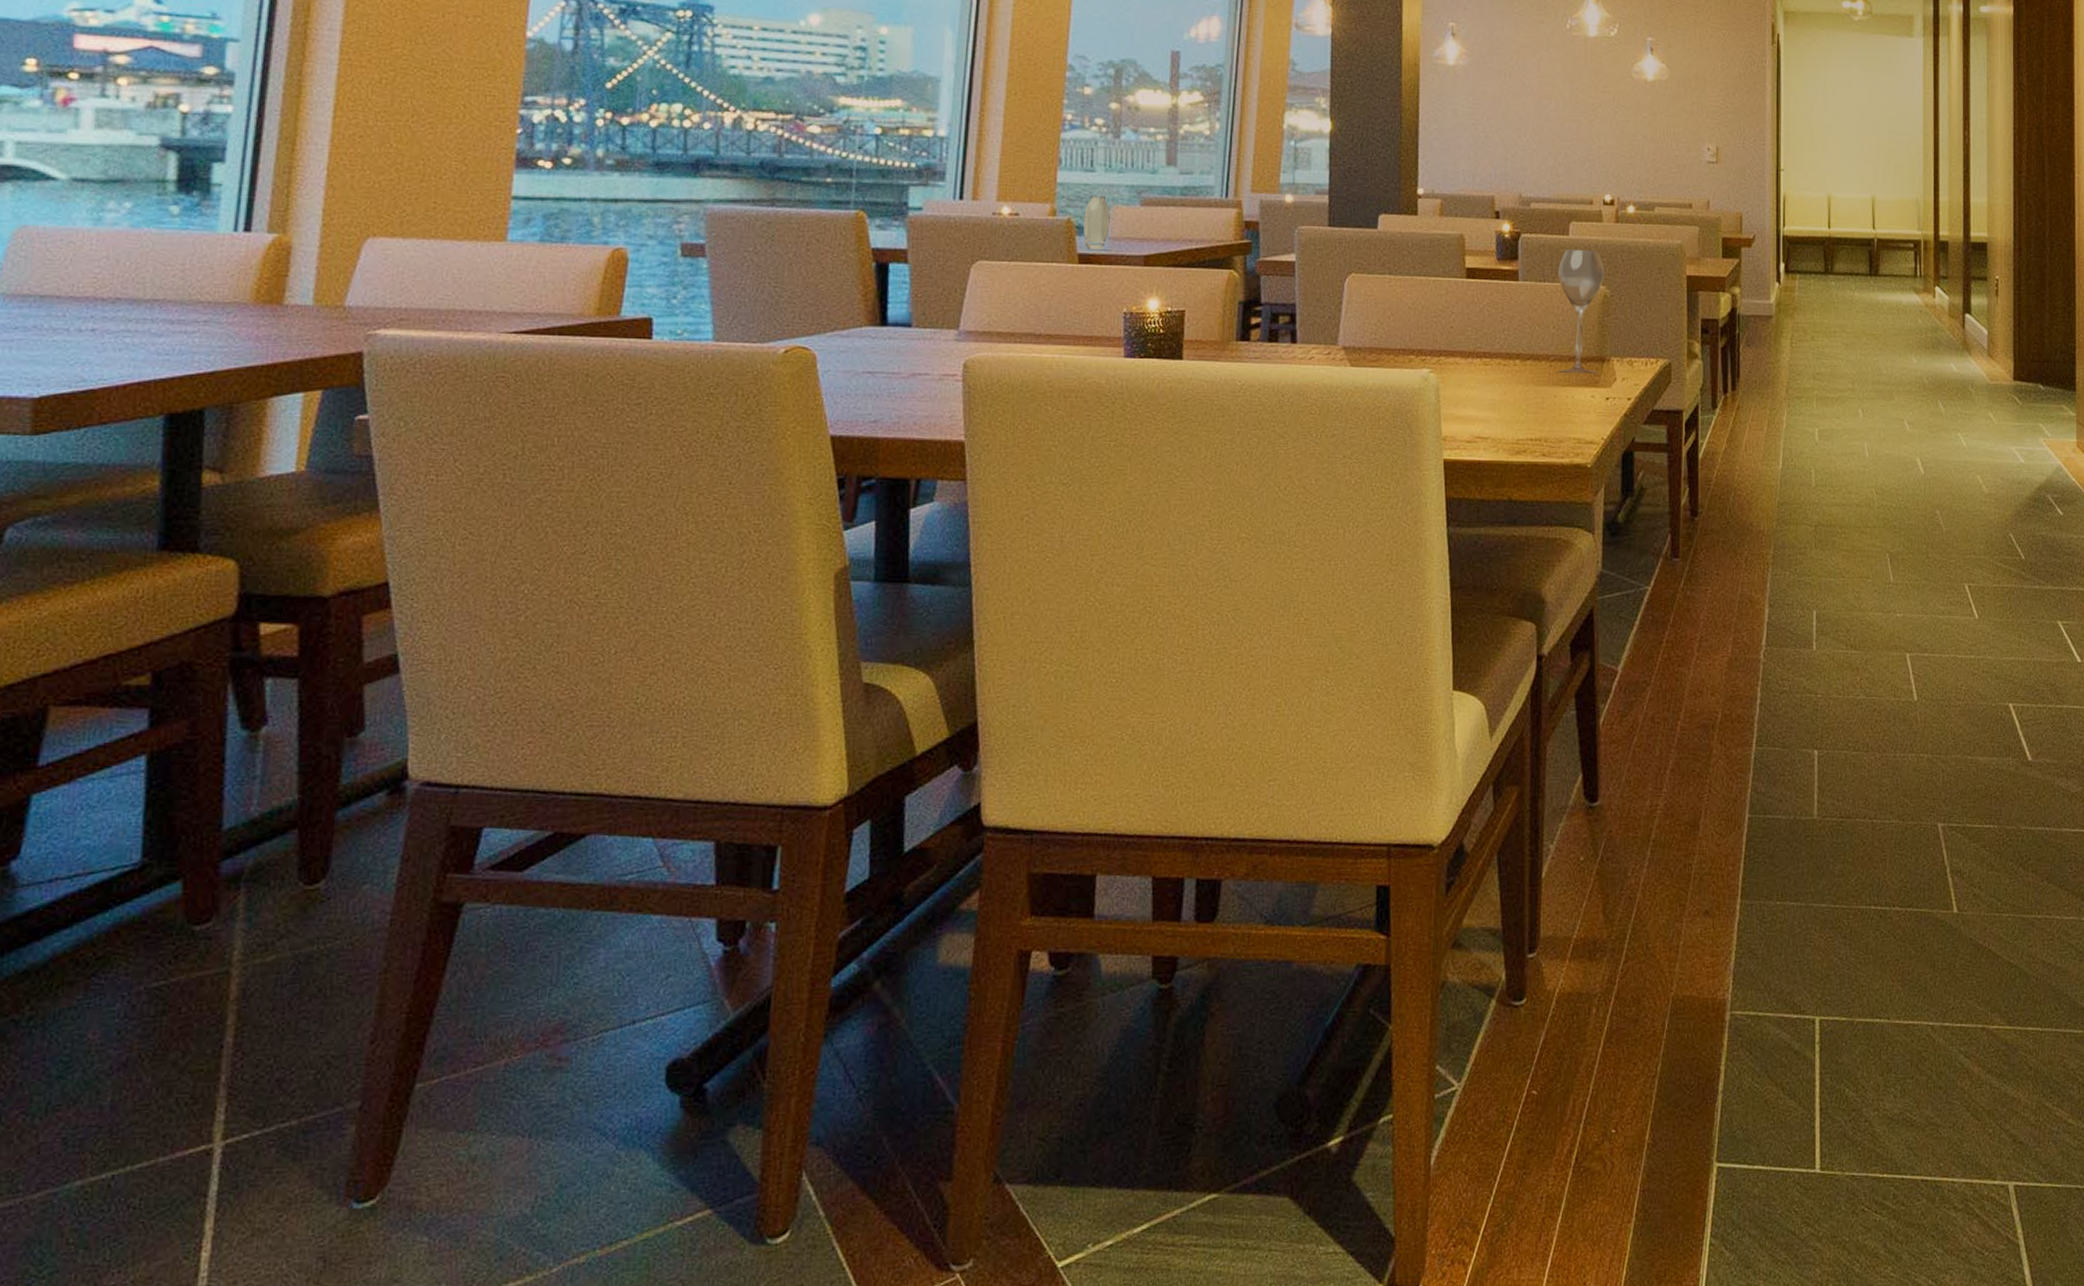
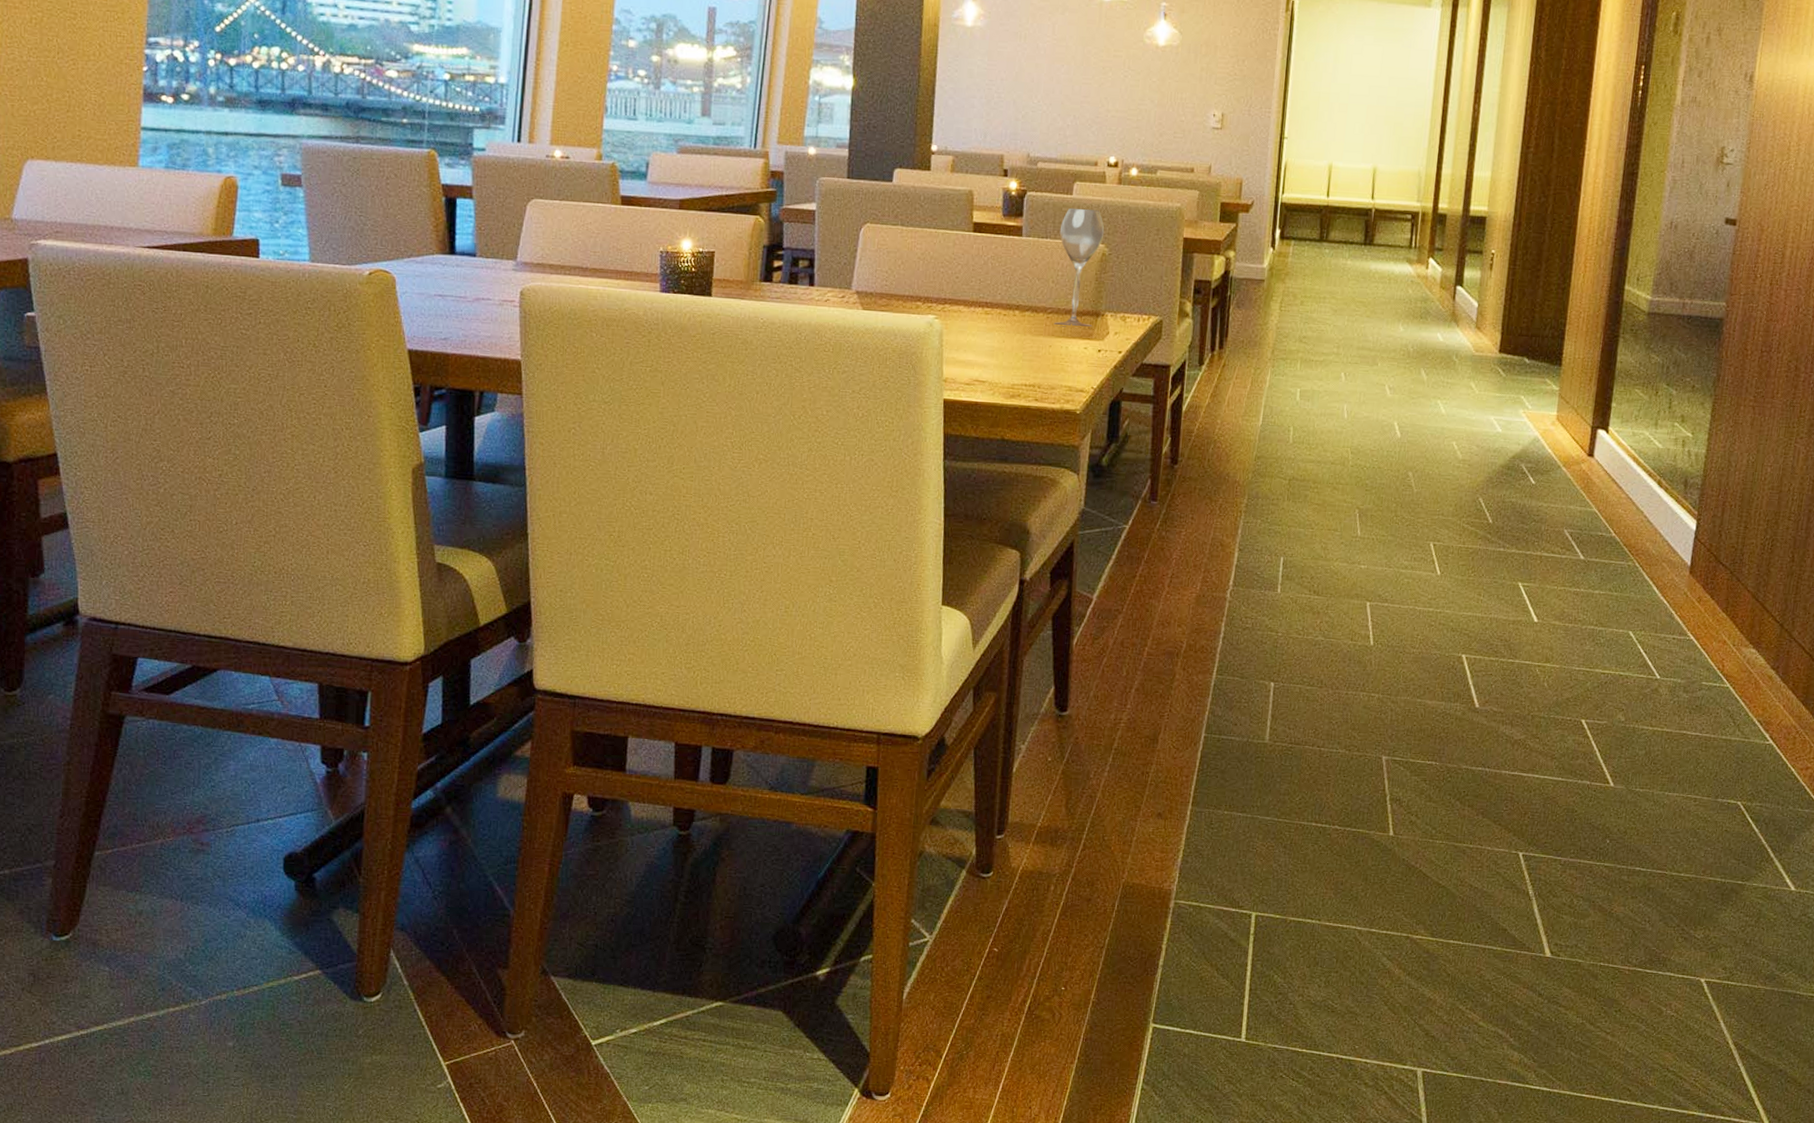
vase: present [1083,195,1110,251] -> none [626,142,650,194]

